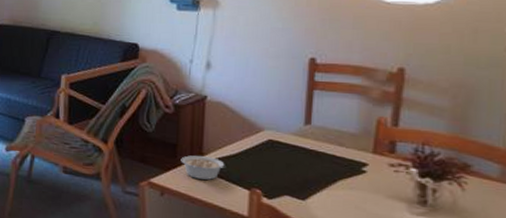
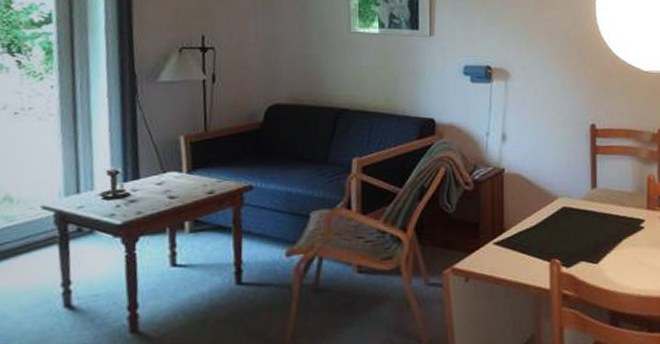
legume: present [180,155,226,180] -> none [483,232,527,257]

